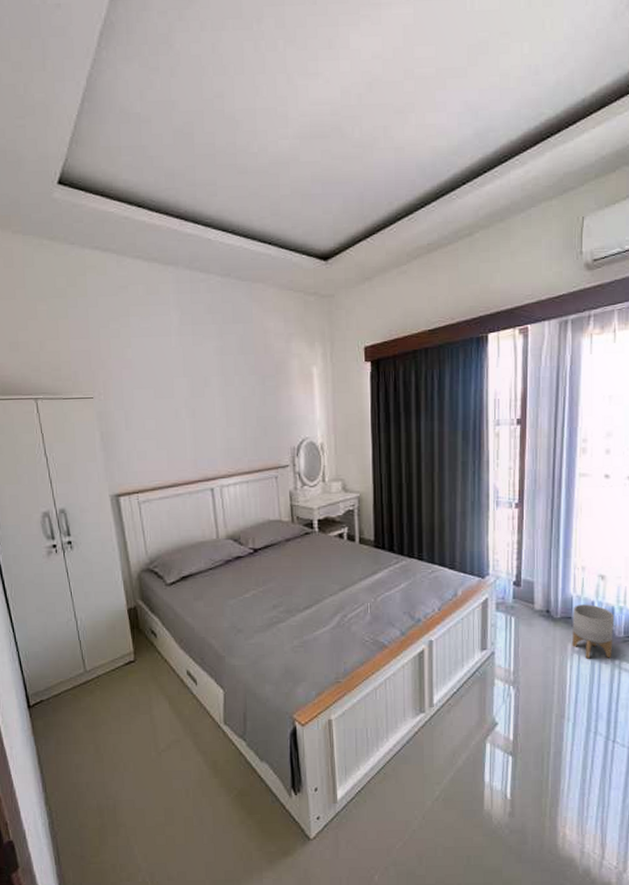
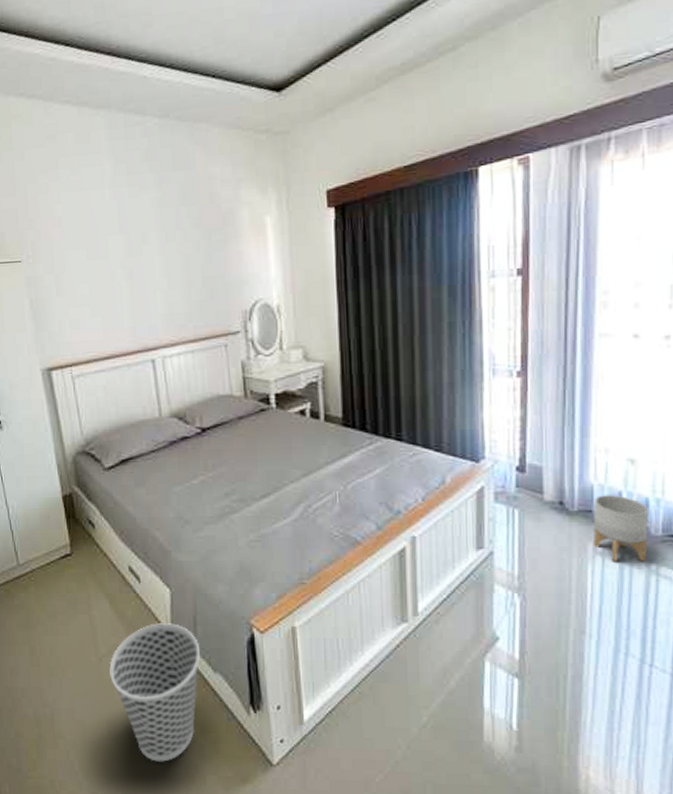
wastebasket: none [168,719,250,842] -> present [109,622,201,762]

